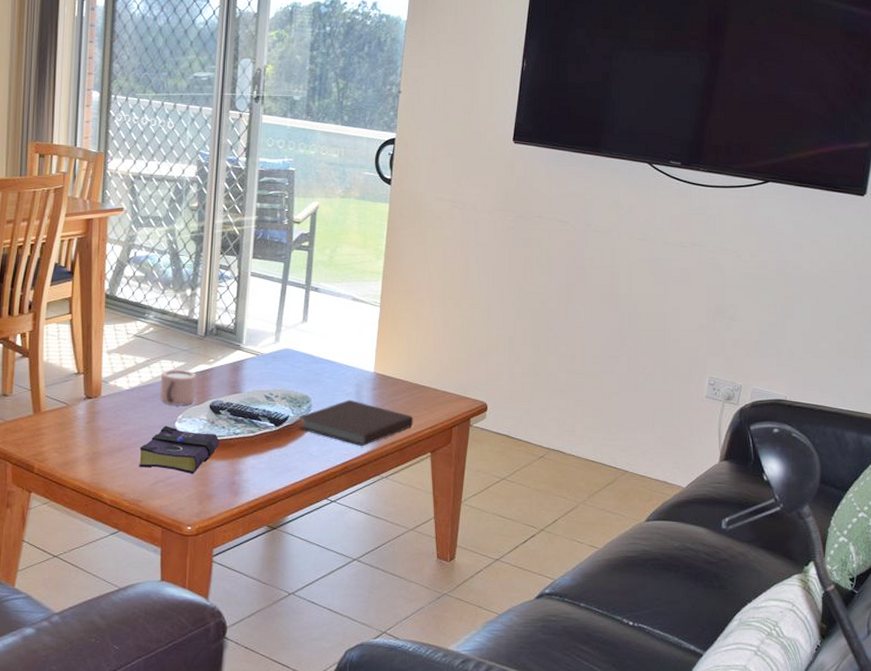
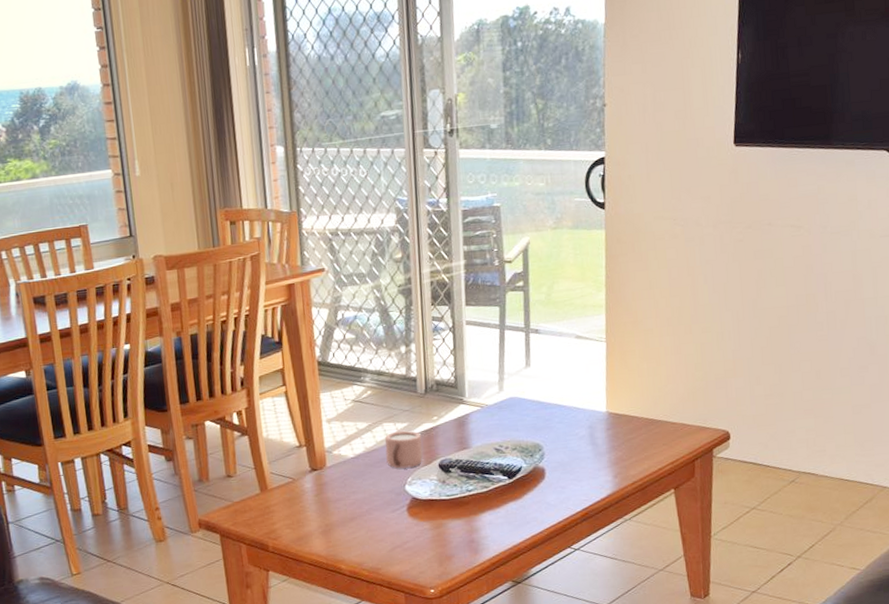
book: present [138,426,219,475] -> none [372,490,453,537]
notebook: present [298,399,414,447] -> none [531,443,653,491]

